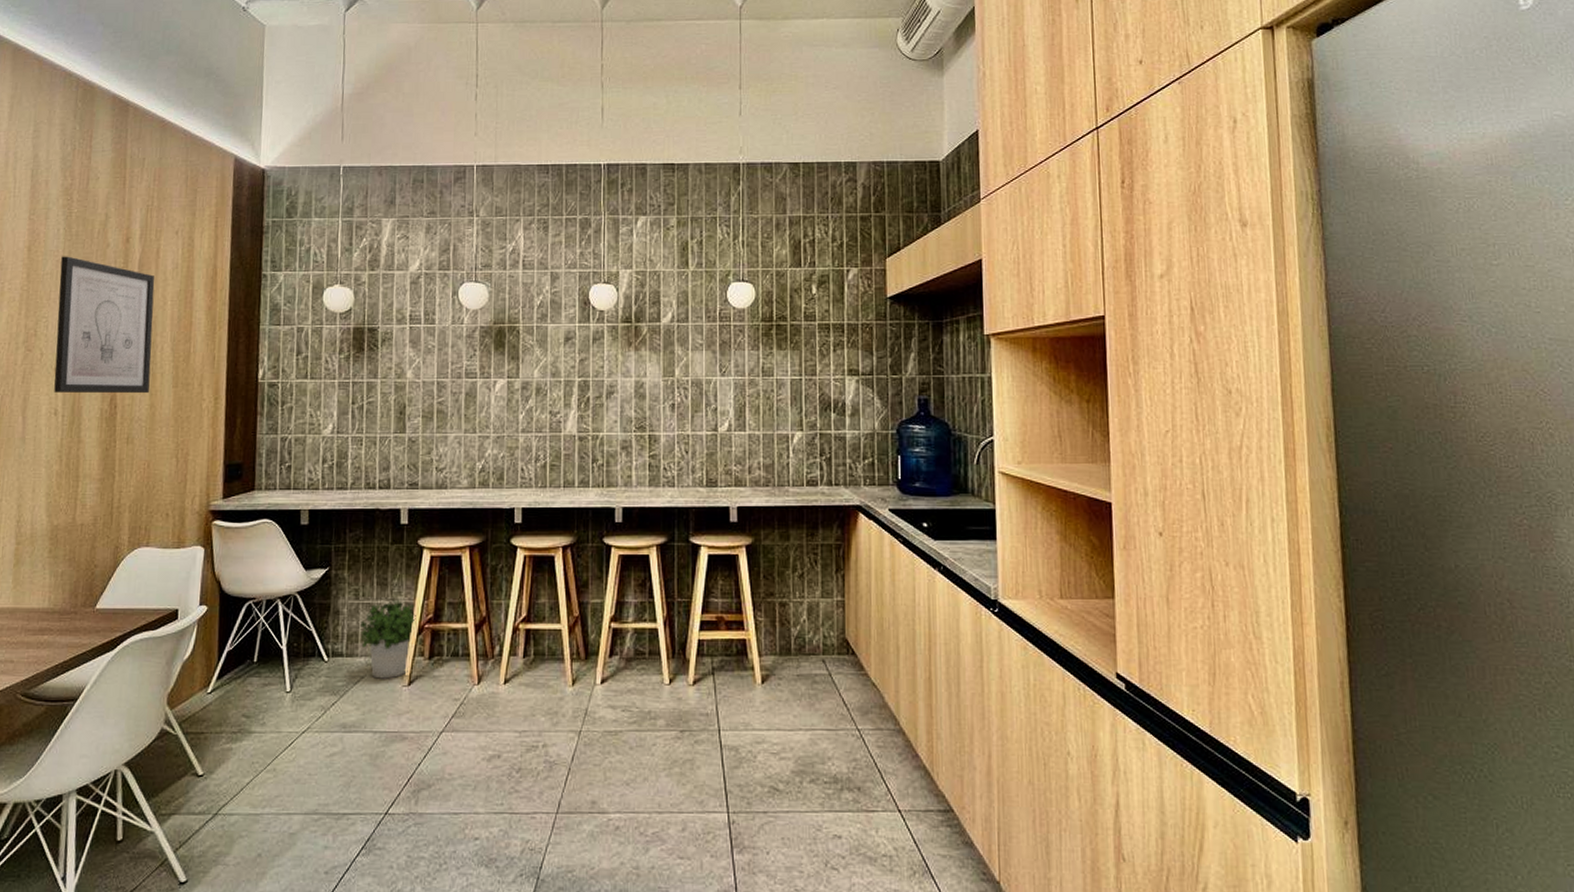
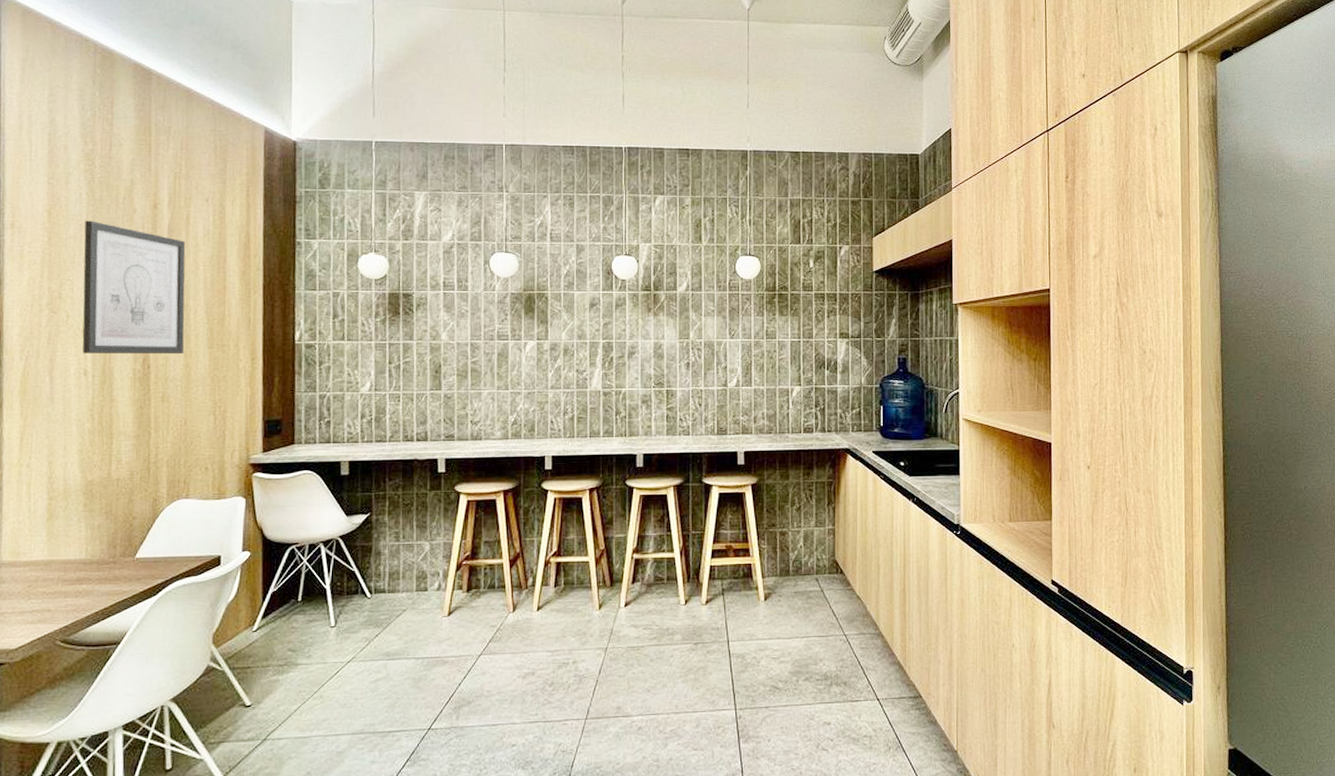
potted plant: present [359,599,416,679] -> none [400,539,454,611]

